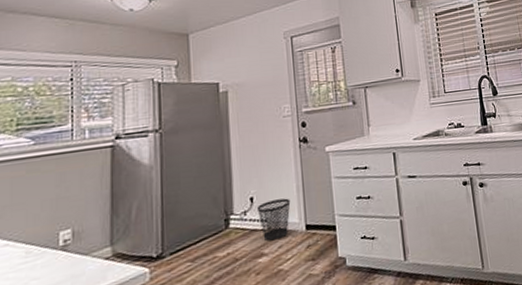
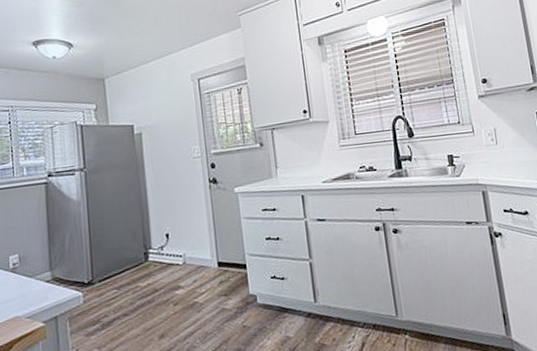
wastebasket: present [256,198,291,241] -> none [172,236,203,275]

